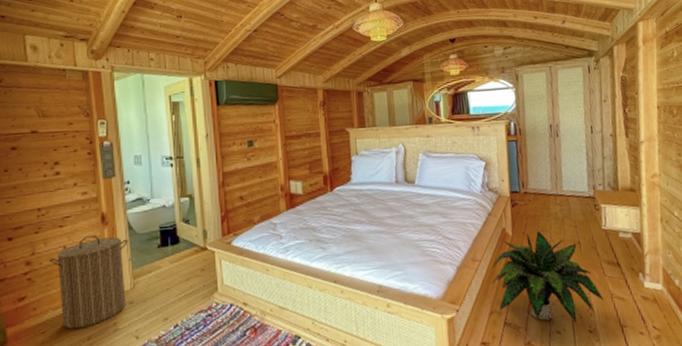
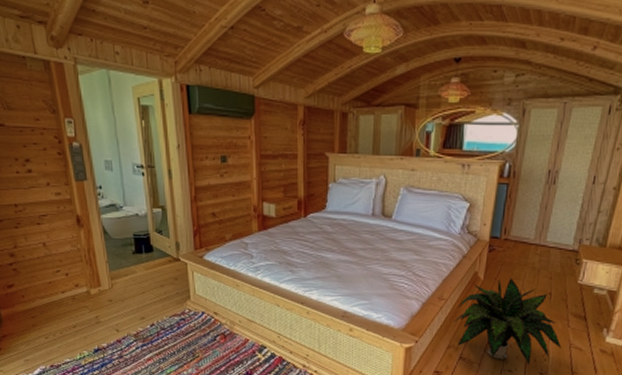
laundry hamper: present [48,234,128,329] -> none [30,235,106,318]

